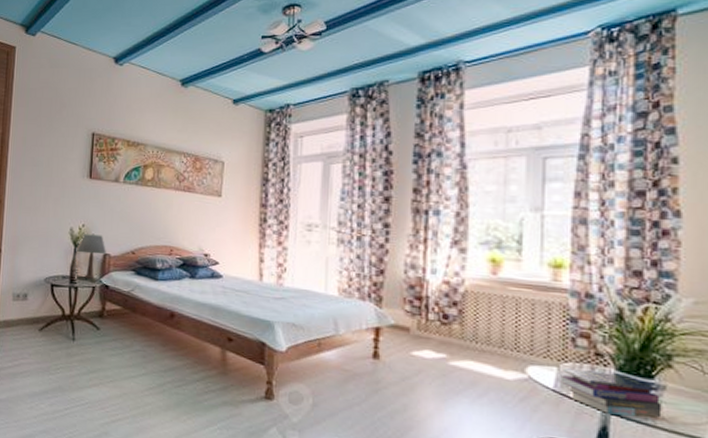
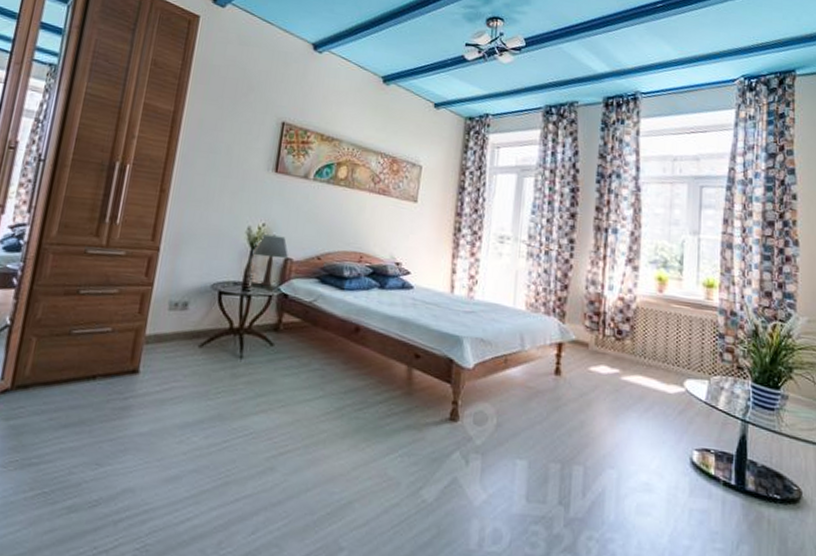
books: present [560,368,662,418] -> none [710,381,786,426]

